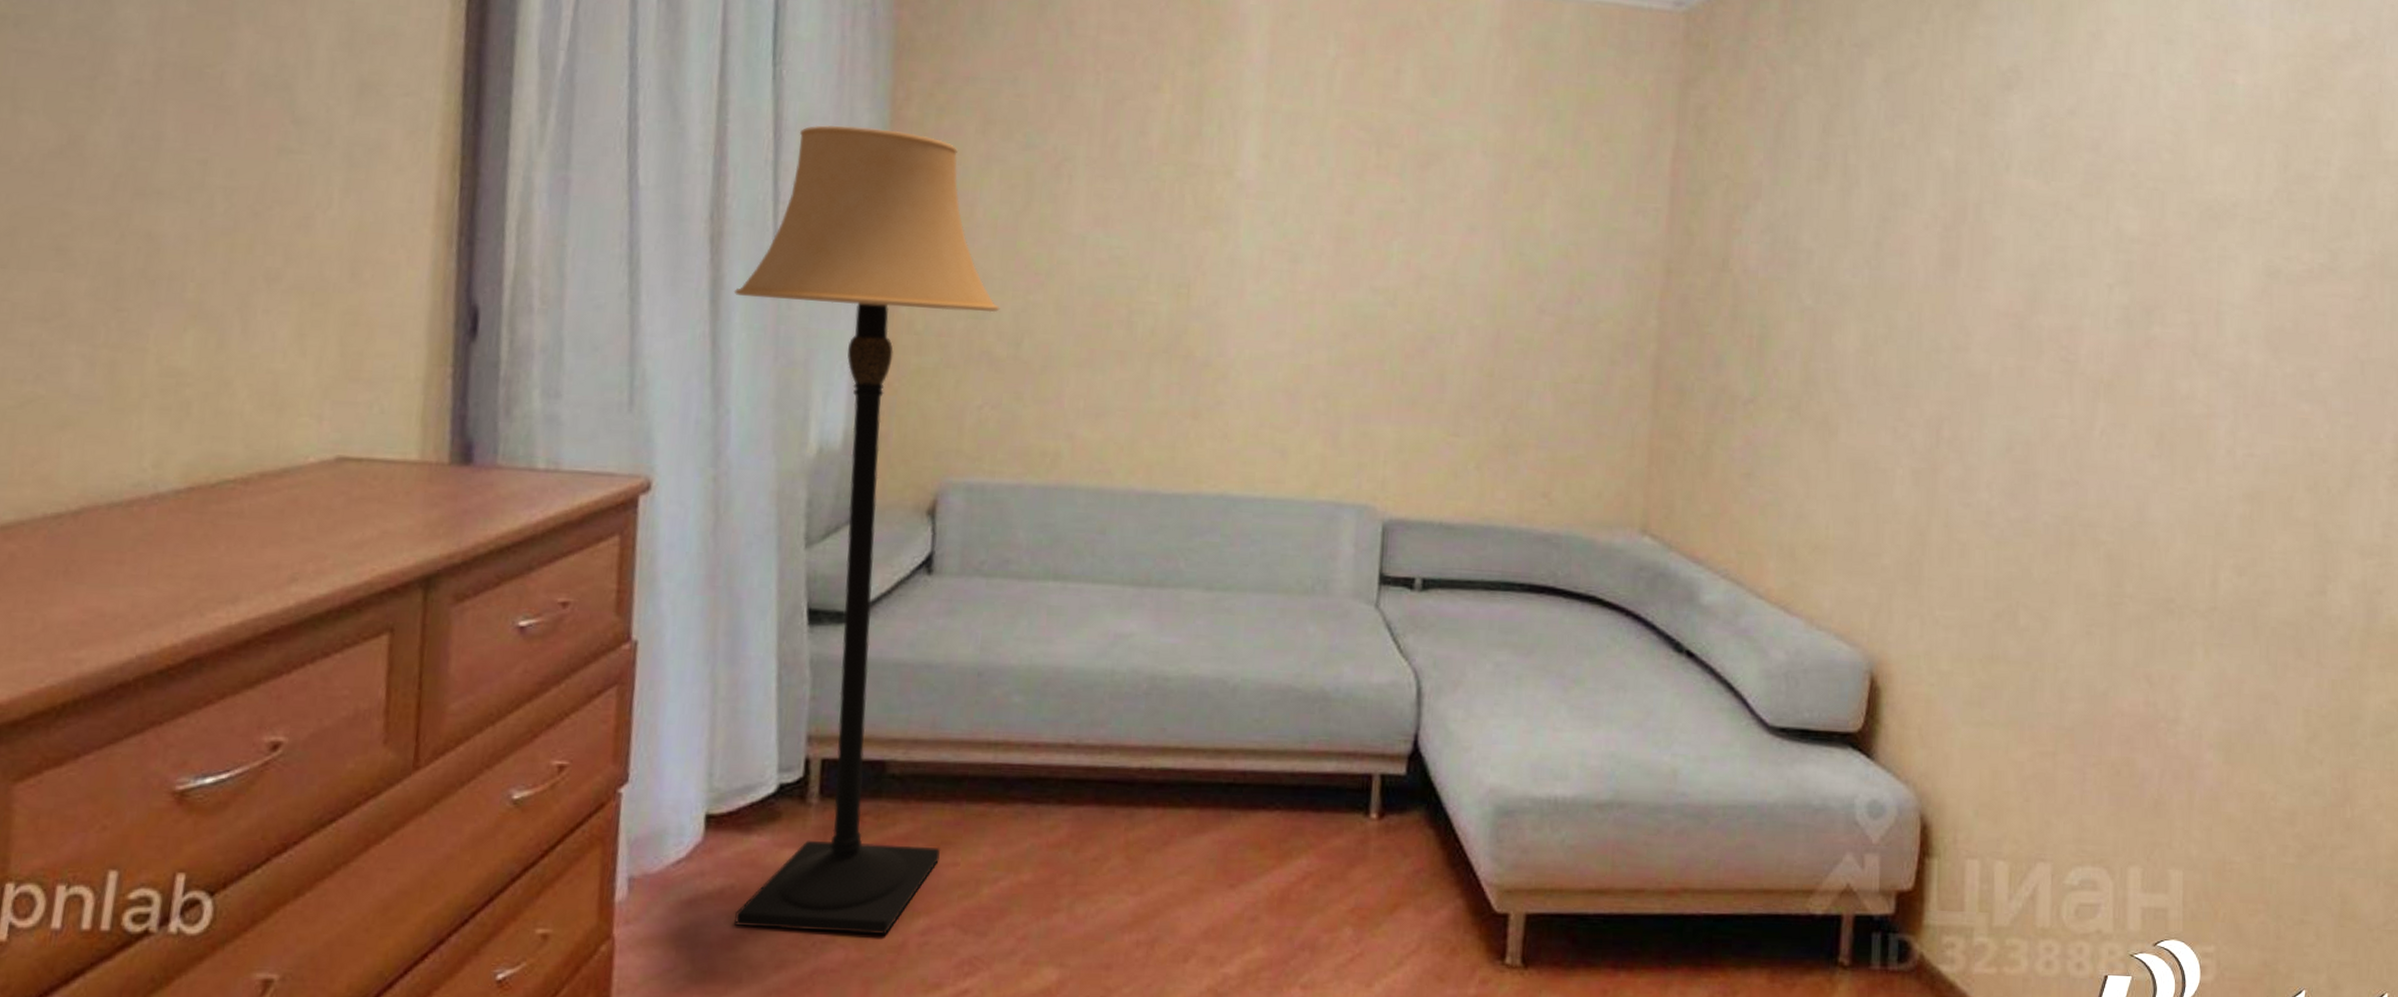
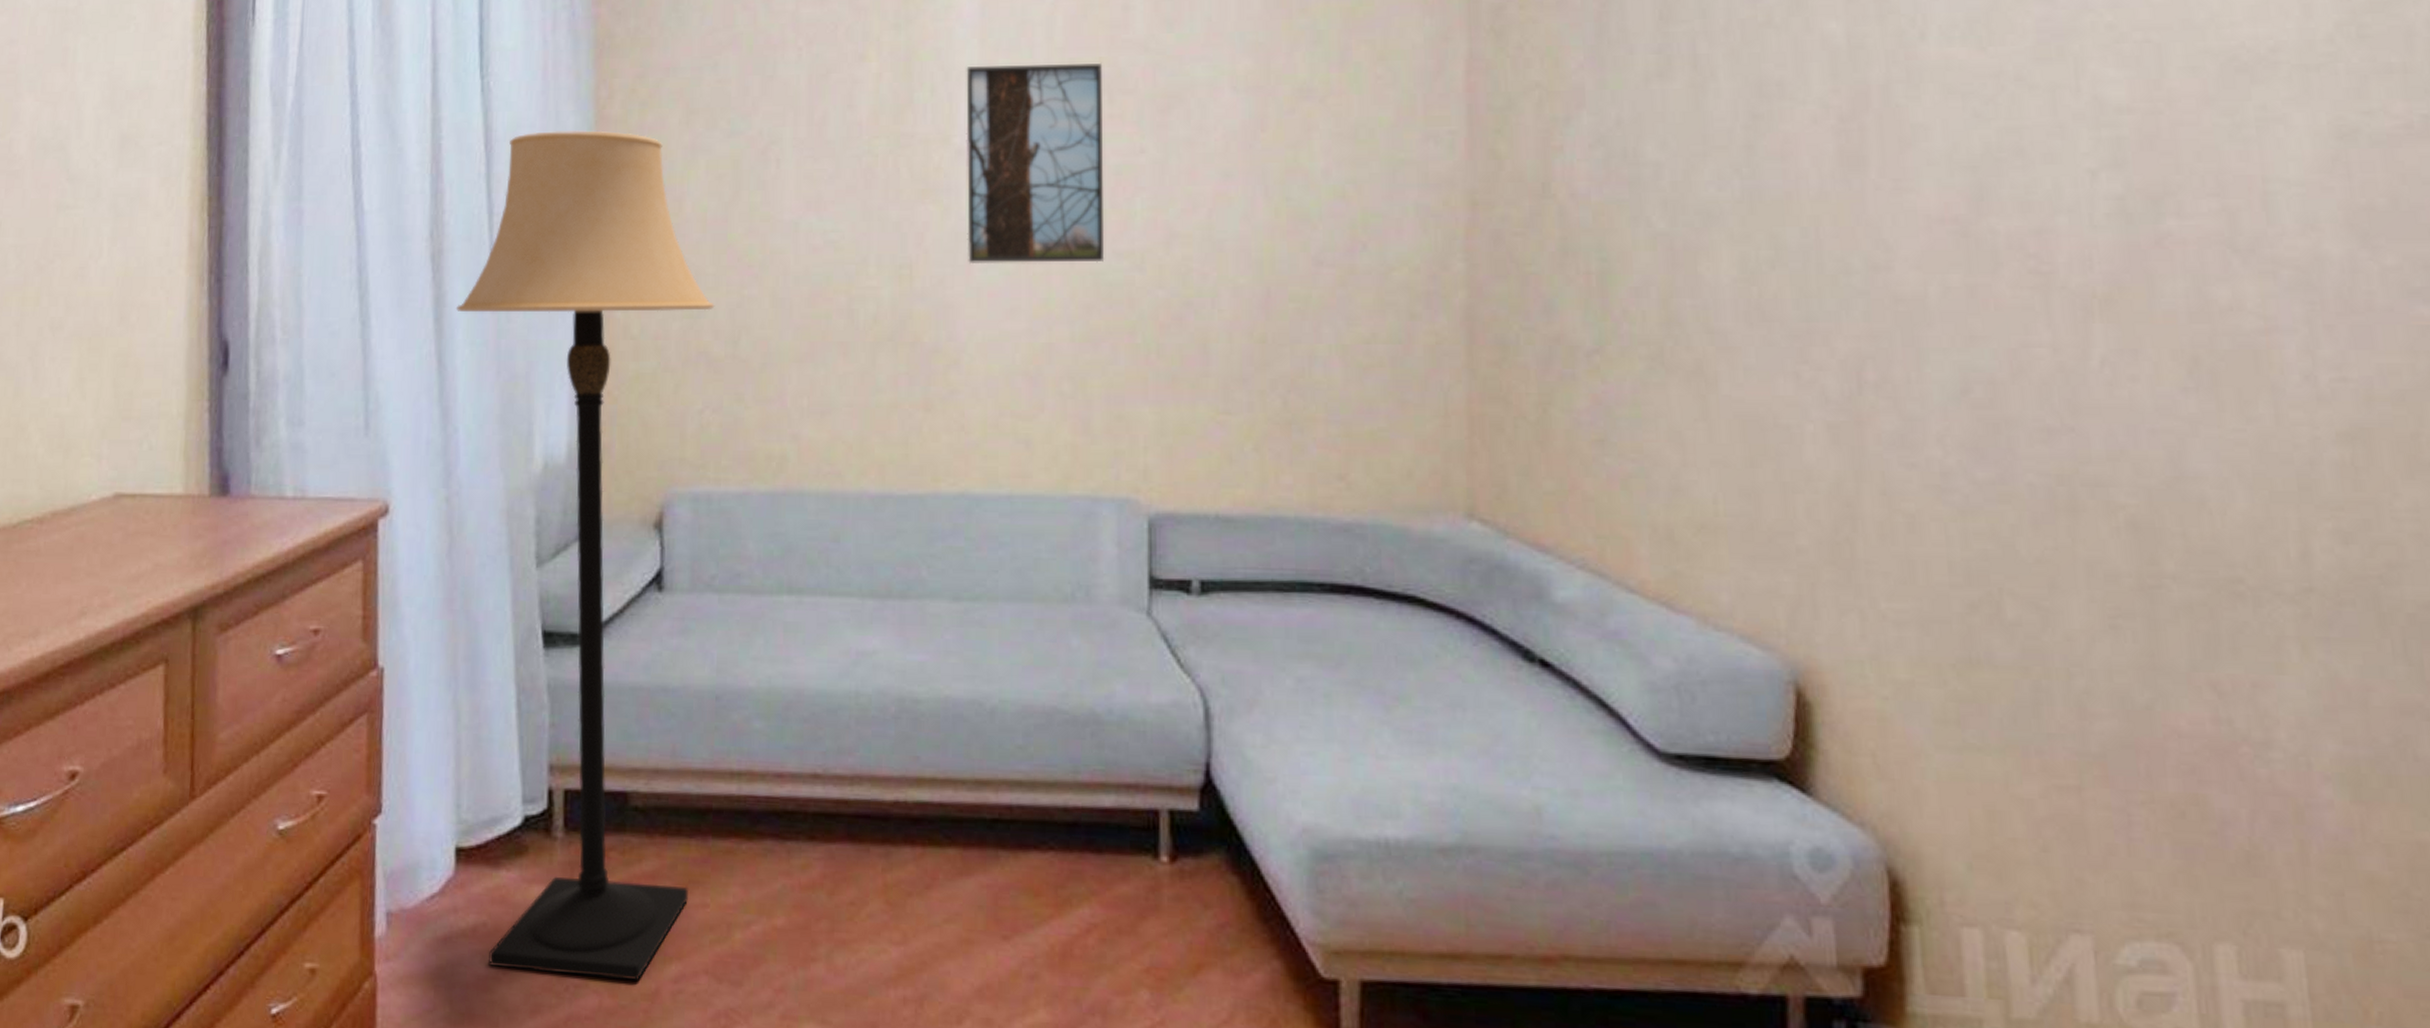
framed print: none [1241,108,1373,296] -> present [966,62,1105,263]

